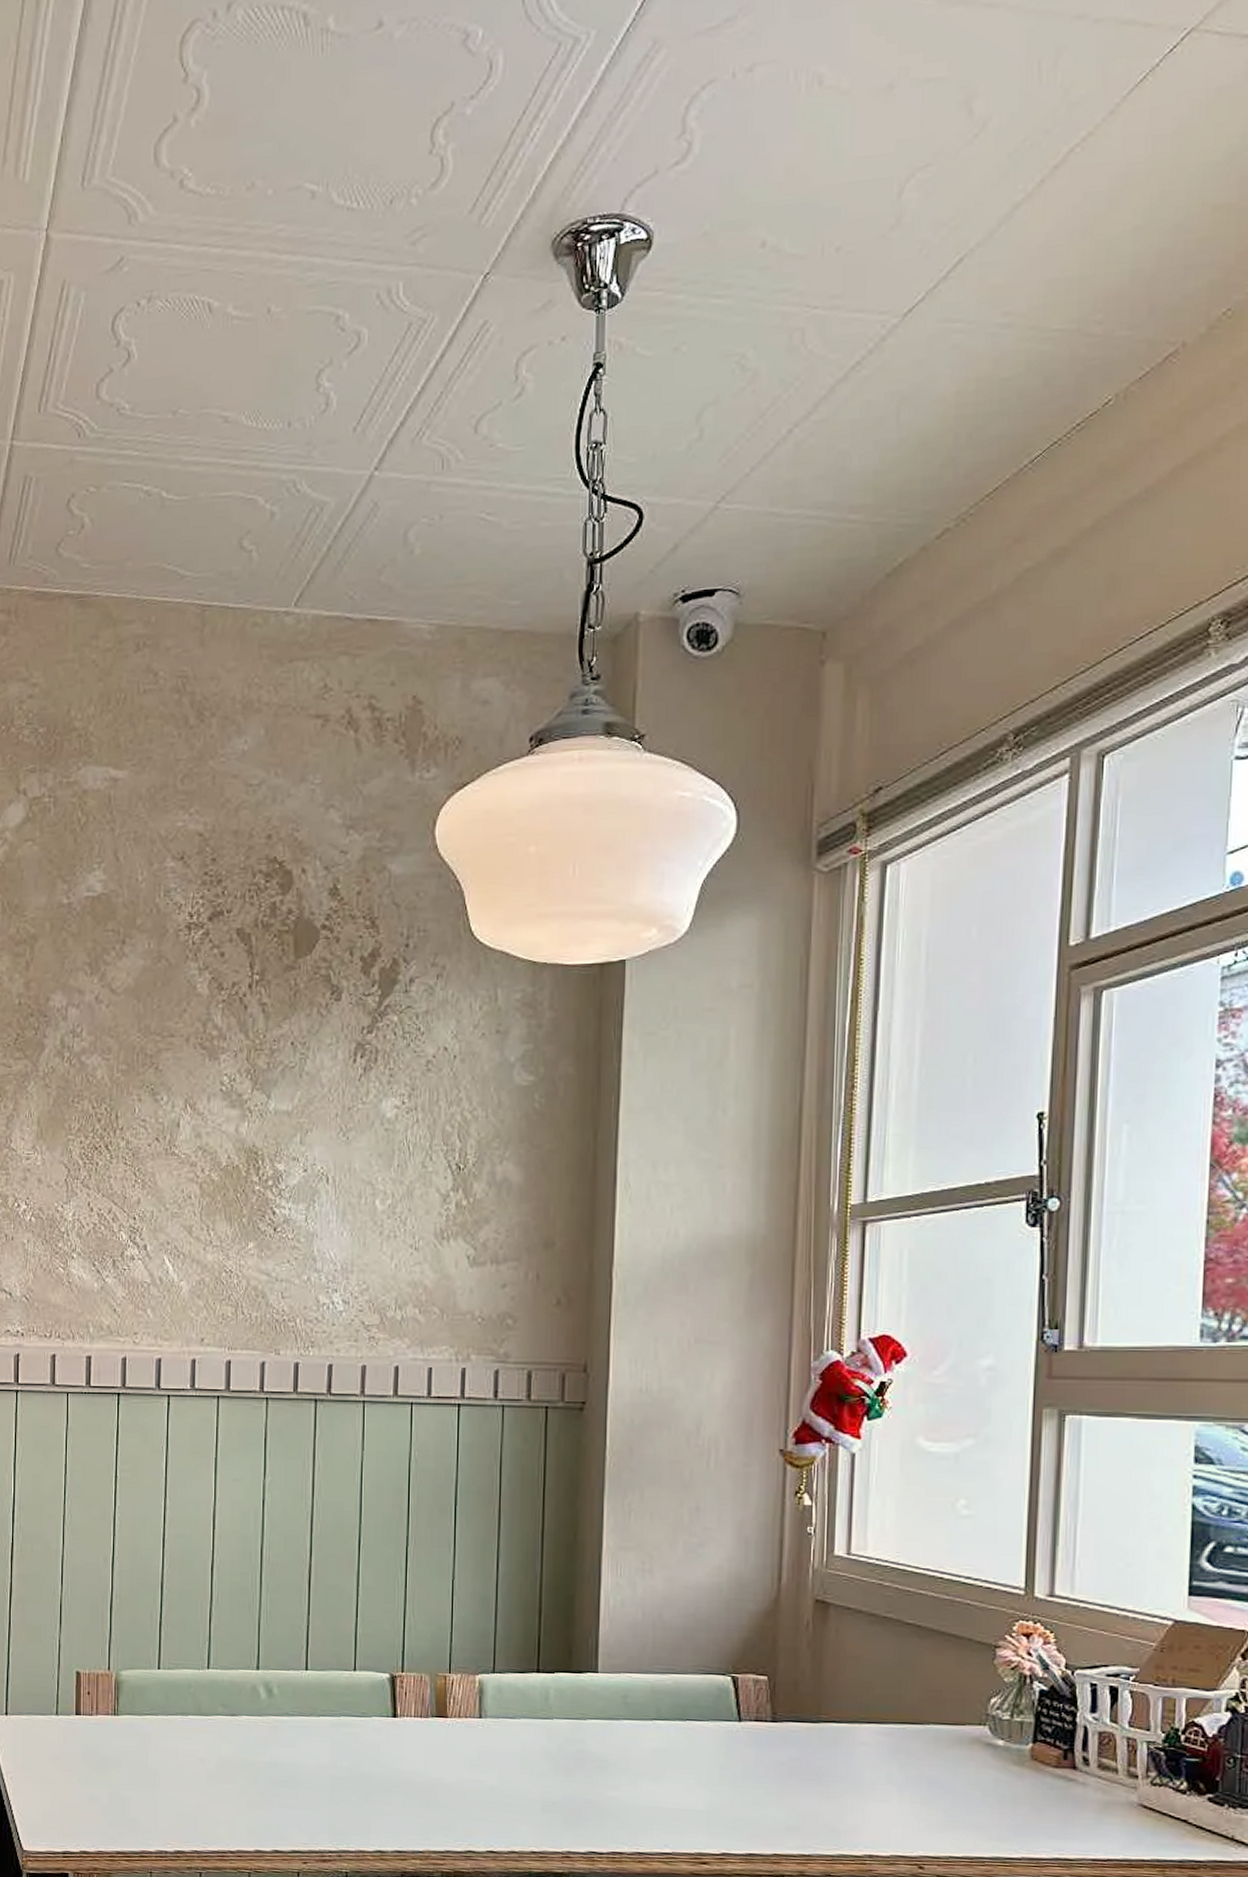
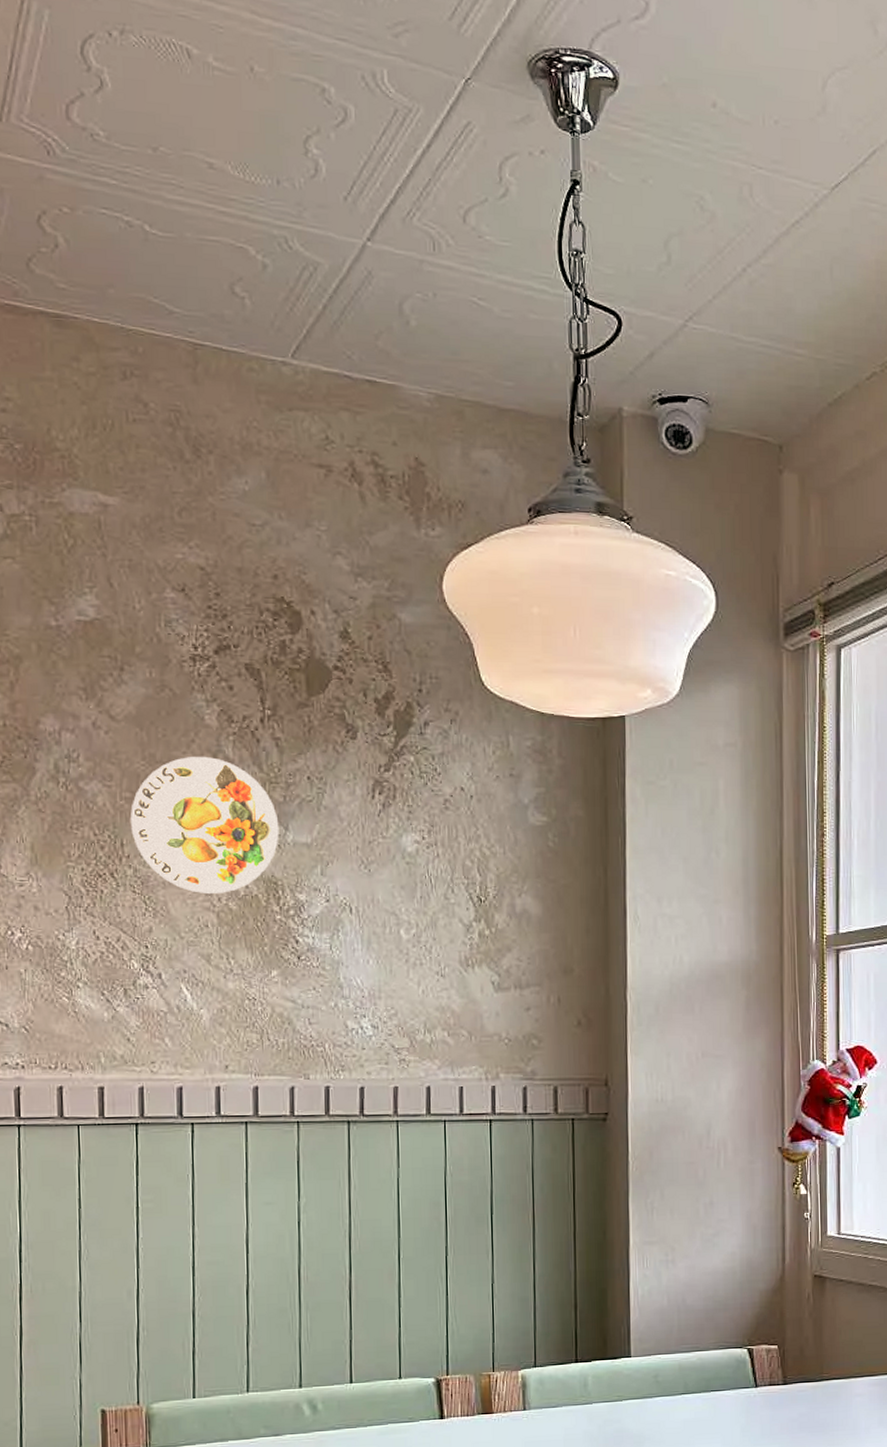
decorative plate: none [126,1025,262,1166] -> present [130,756,279,895]

